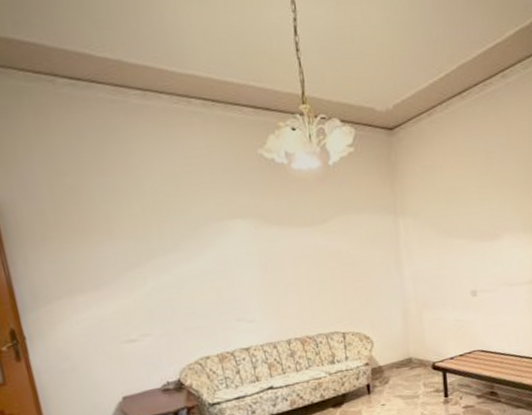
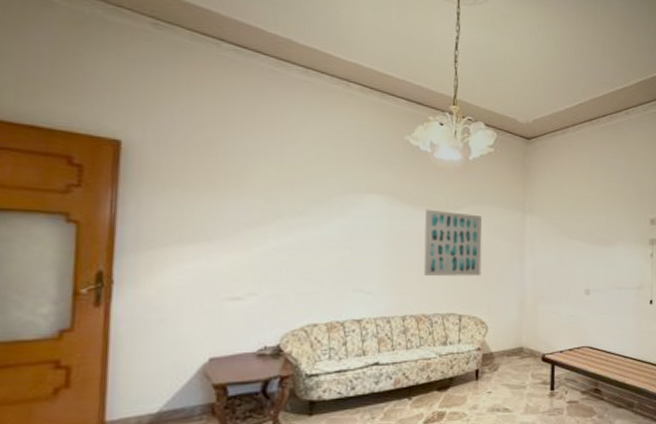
wall art: none [292,225,359,298] -> present [423,209,482,277]

